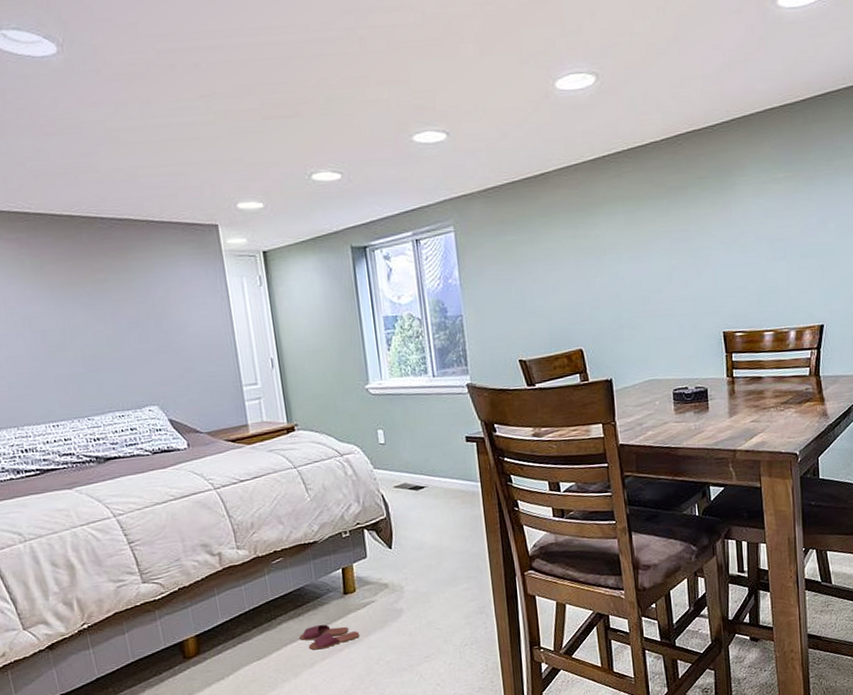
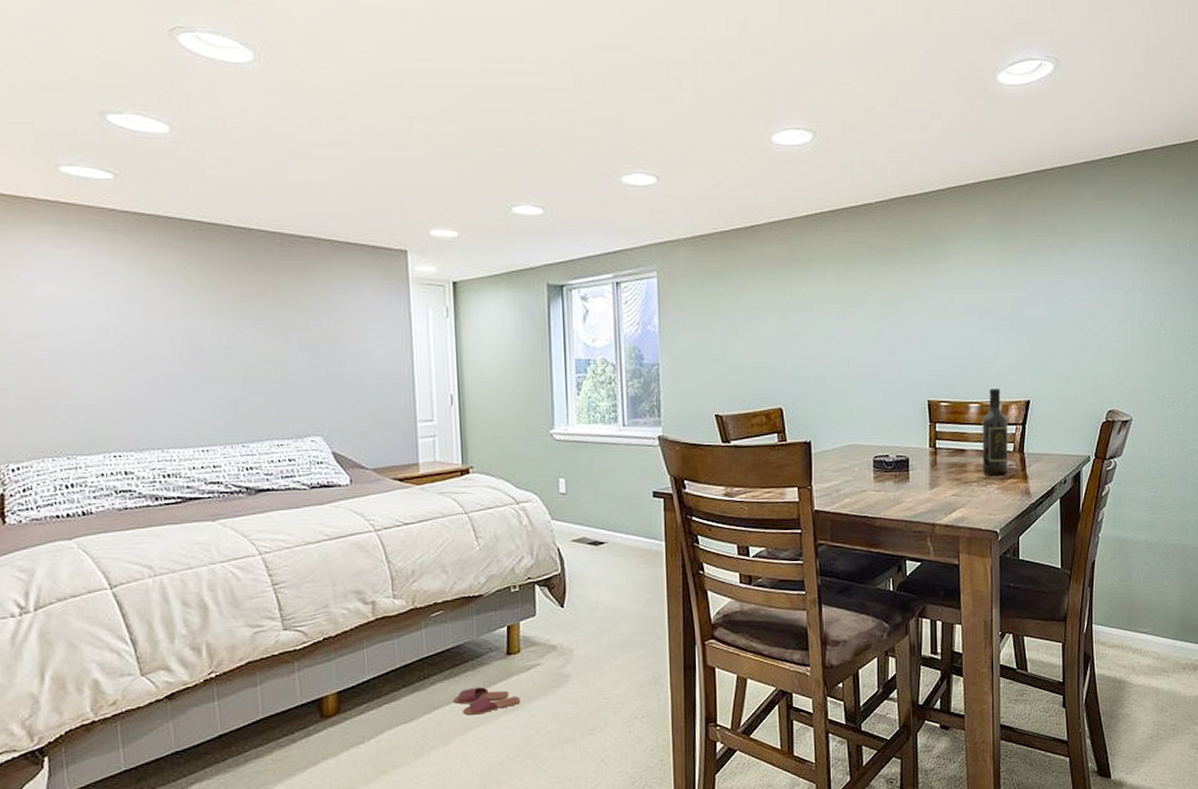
wine bottle: none [777,315,805,401] -> present [982,389,1008,476]

